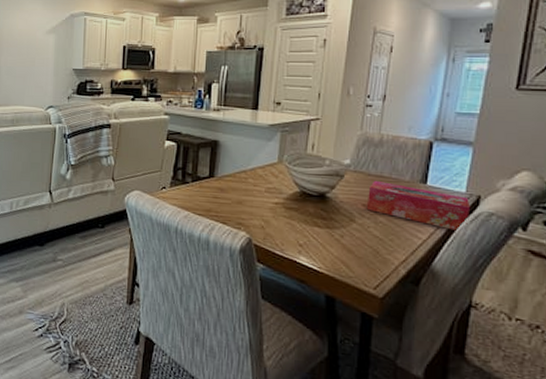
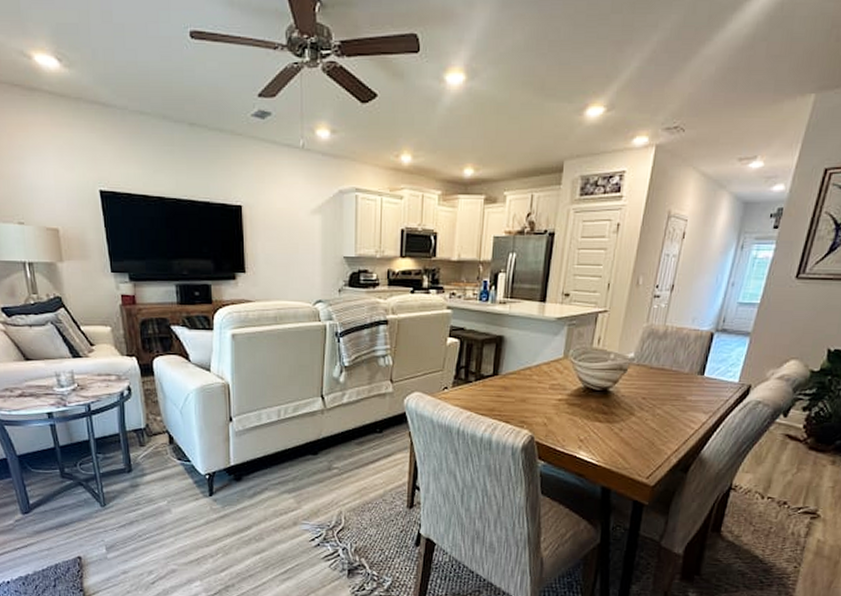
tissue box: present [366,180,471,231] -> none [646,373,741,420]

